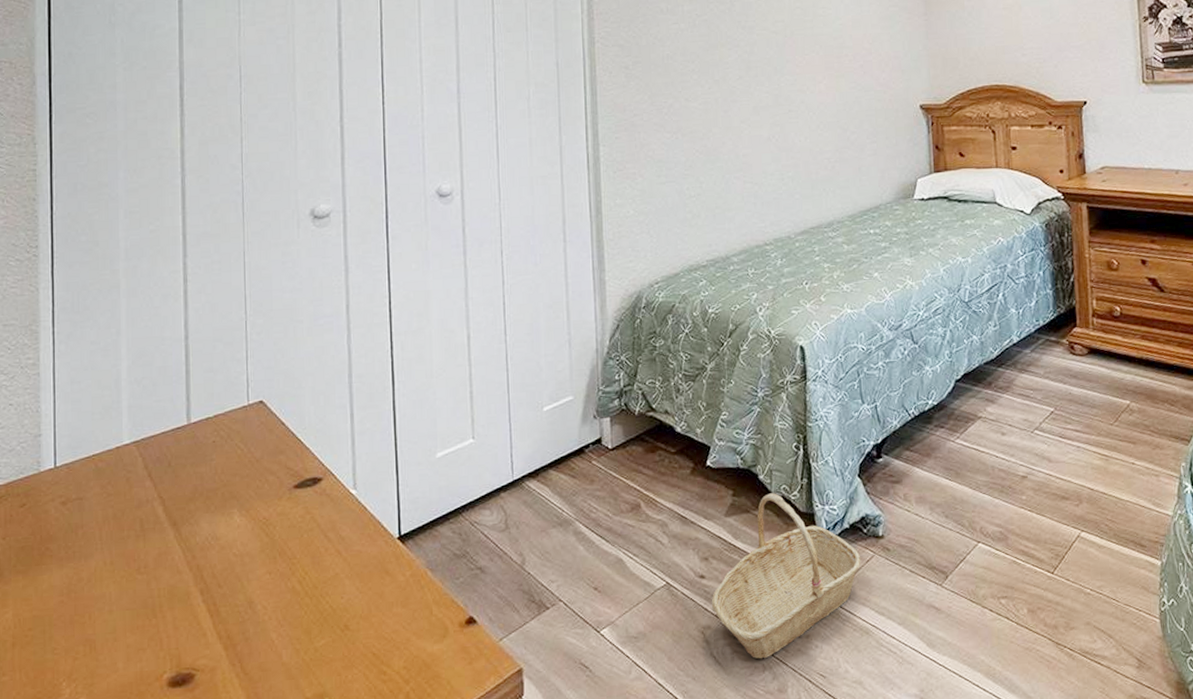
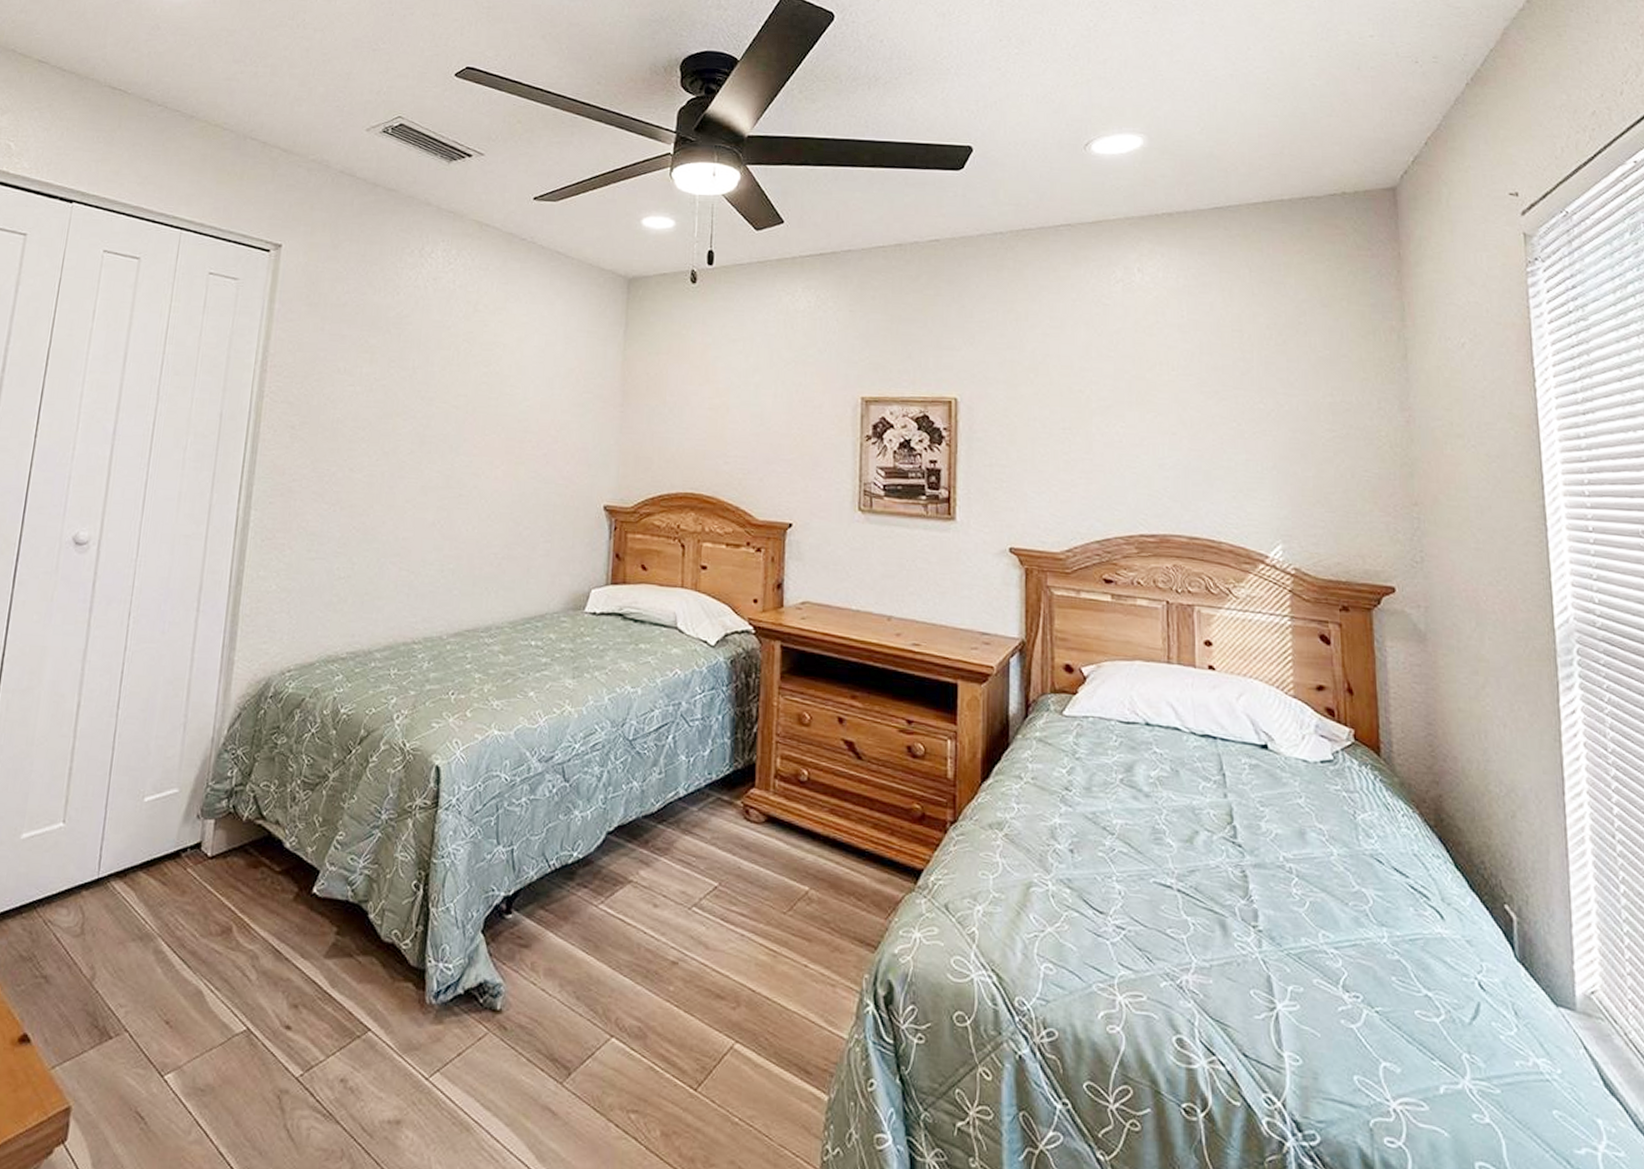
basket: present [711,493,861,659] -> none [292,937,472,1143]

